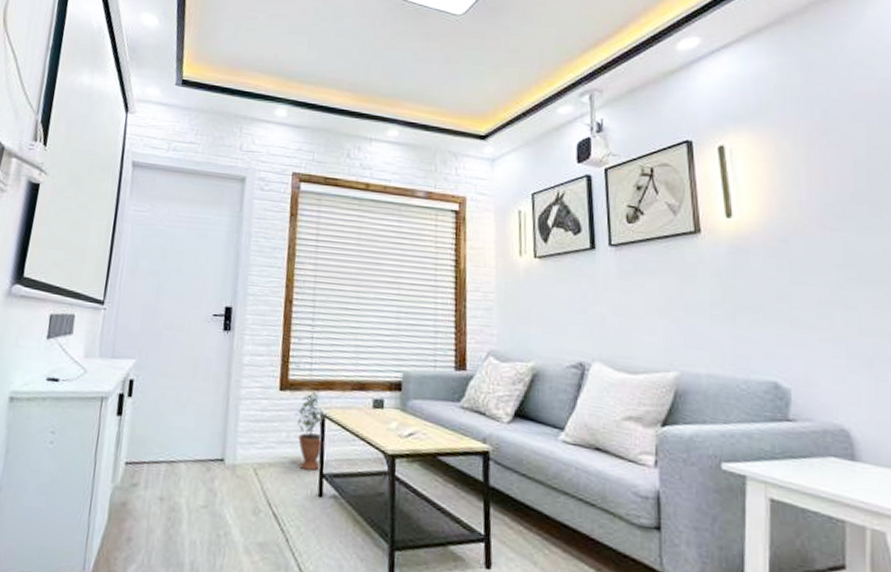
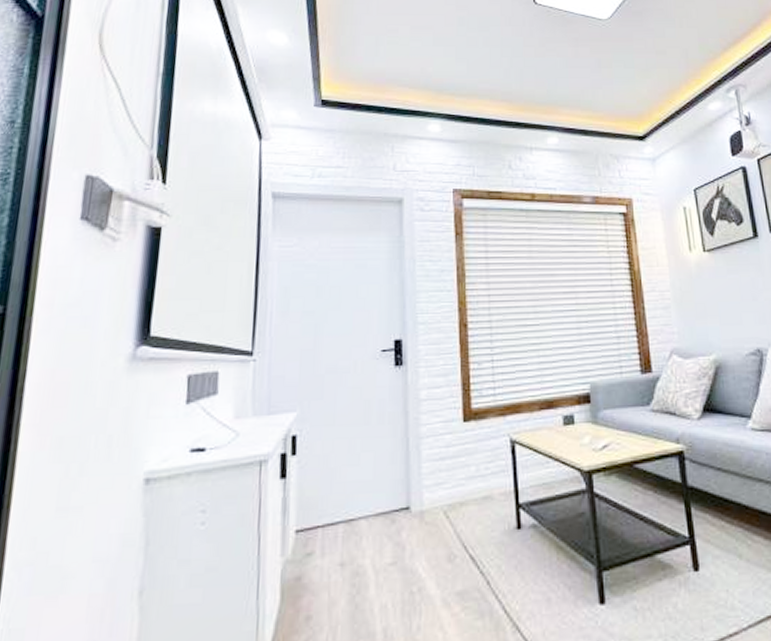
potted plant: present [295,392,324,471] -> none [483,418,517,504]

